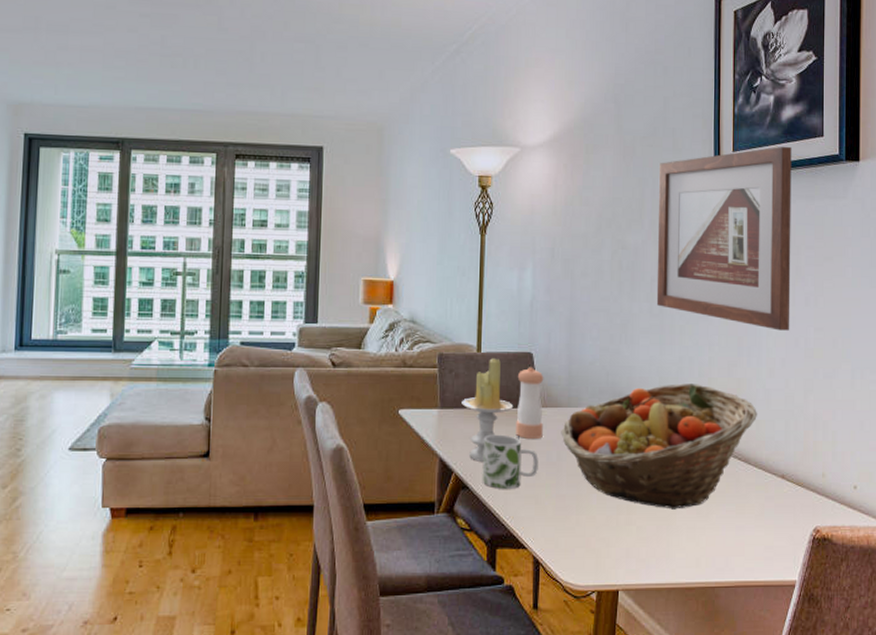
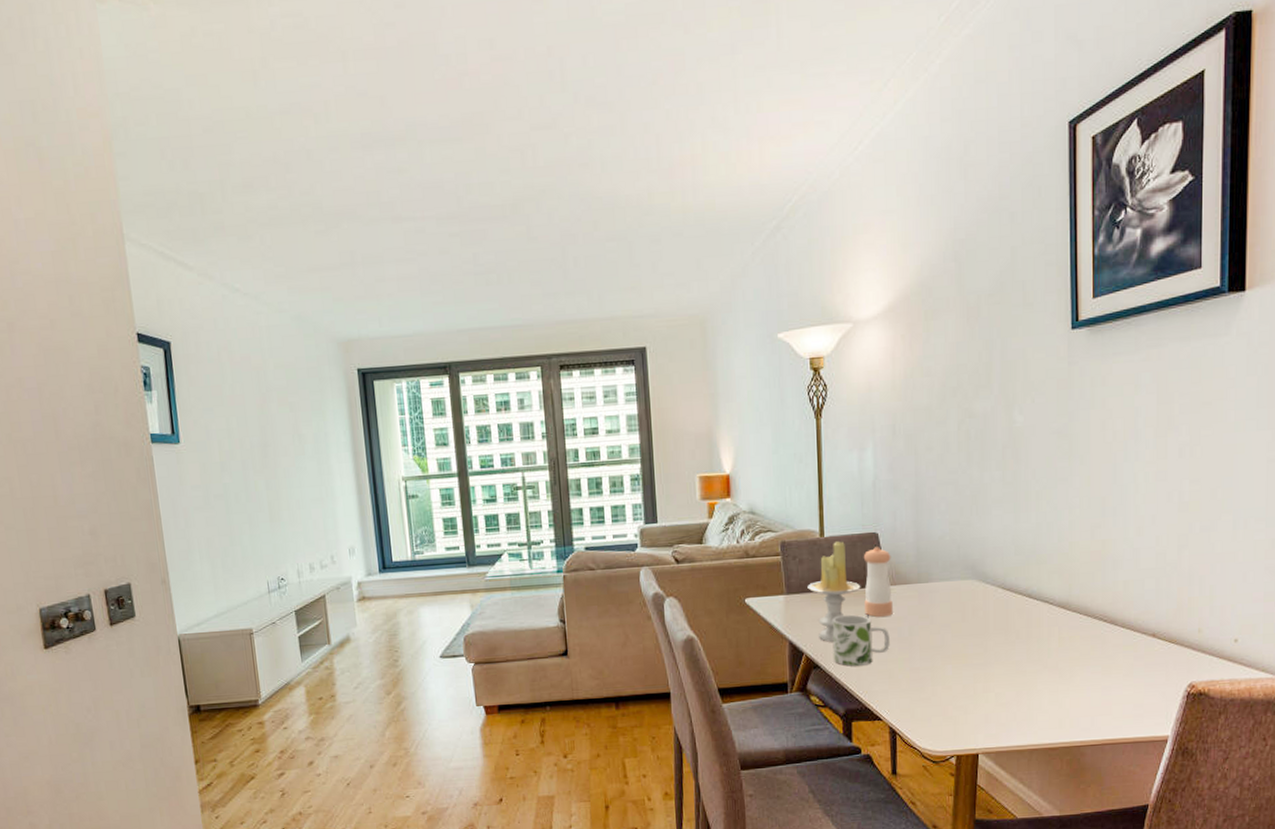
fruit basket: present [561,384,757,510] -> none [911,549,1124,675]
picture frame: present [656,146,792,331] -> none [1008,284,1163,487]

